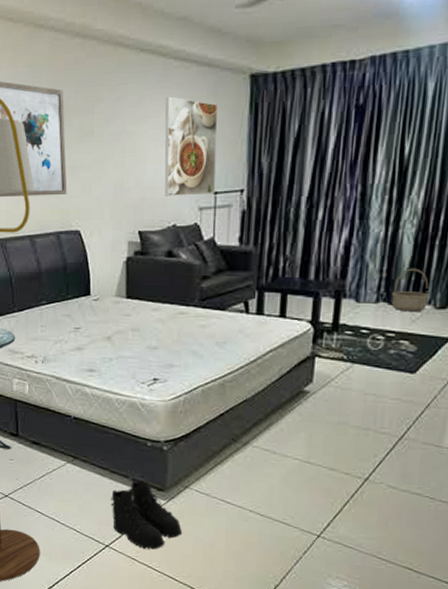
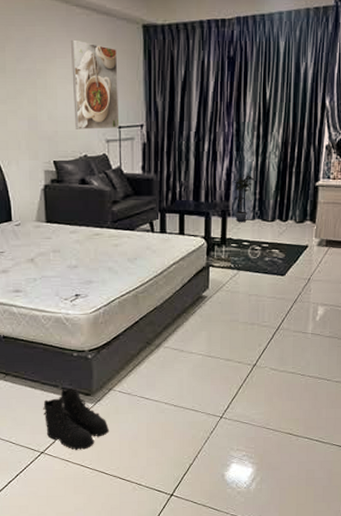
potted plant: none [351,245,381,306] -> present [232,172,254,223]
basket: present [391,268,430,312] -> none [264,190,291,226]

